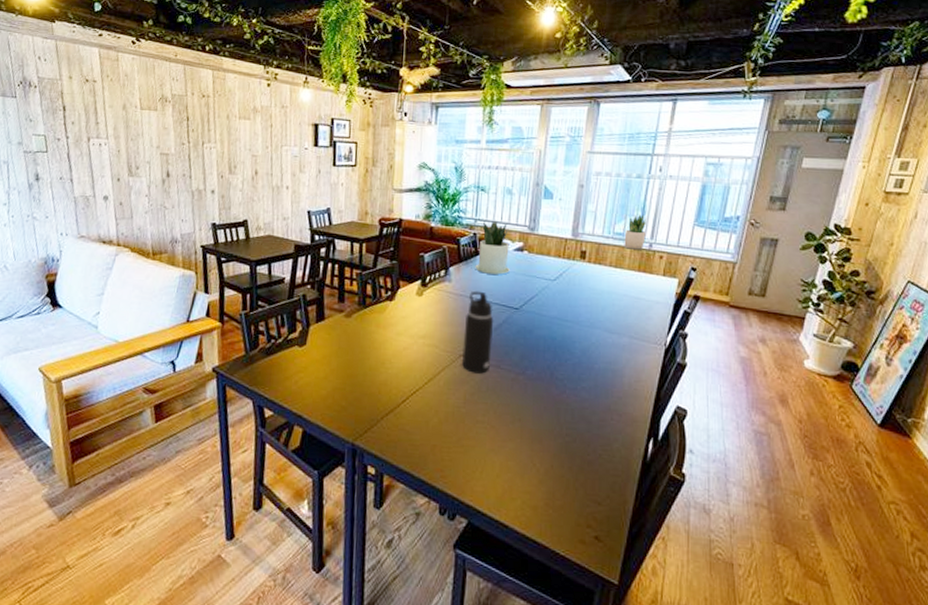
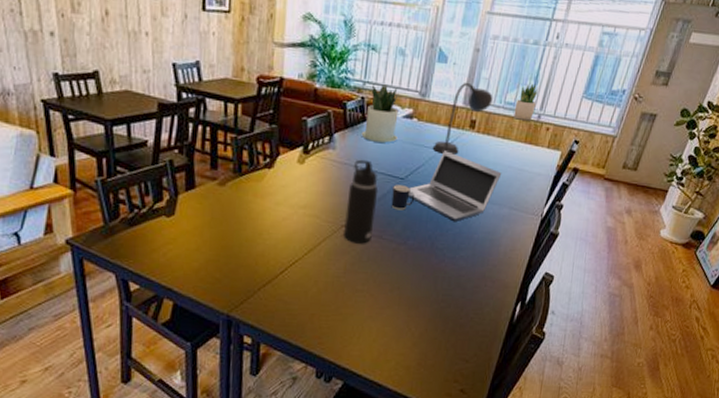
mug: none [507,315,531,340] -> present [391,185,415,211]
laptop: none [524,281,618,351] -> present [408,151,502,221]
desk lamp: none [545,215,601,284] -> present [432,82,493,155]

